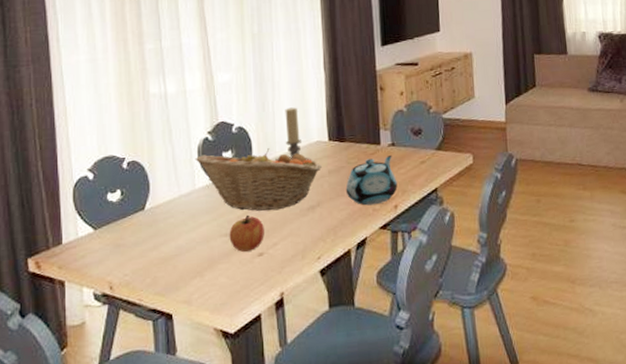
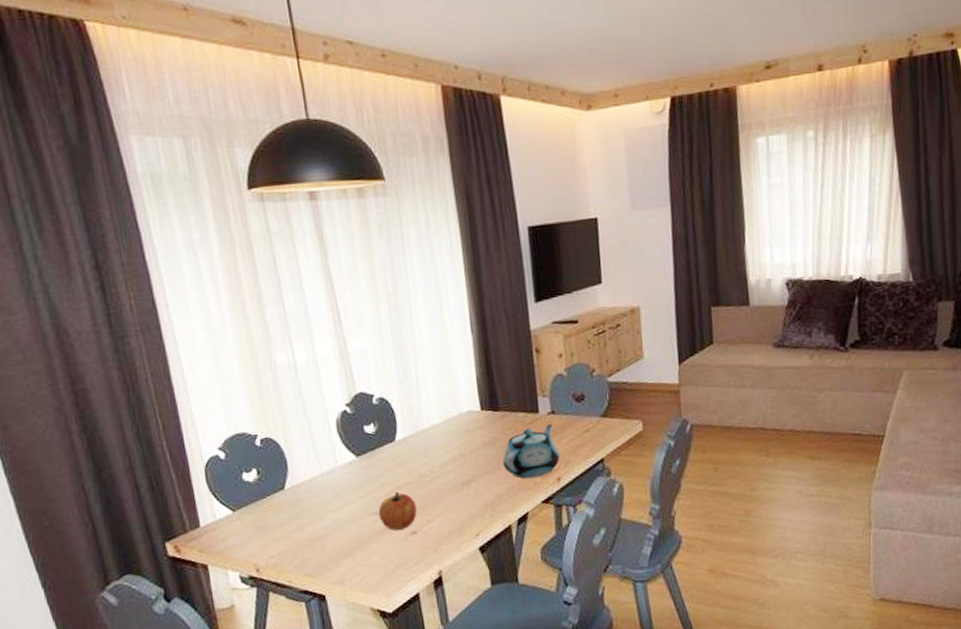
fruit basket: present [195,148,322,211] -> none [334,420,475,488]
candle holder: present [285,107,312,161] -> none [430,374,464,433]

